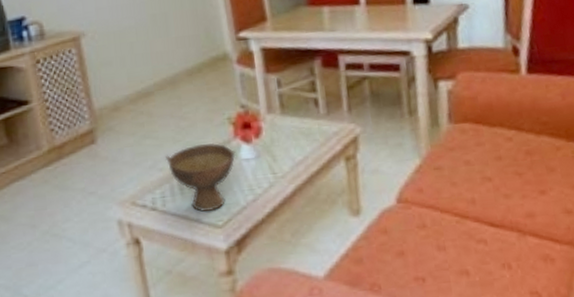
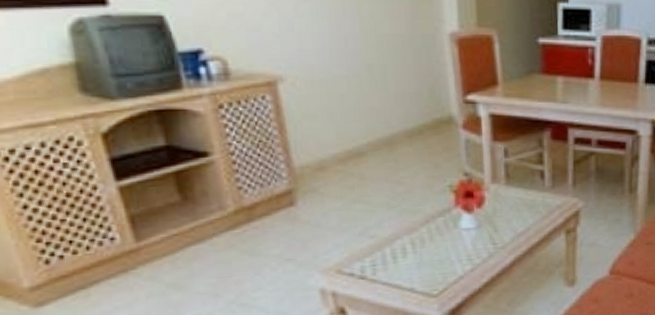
bowl: present [166,143,236,212] -> none [378,211,456,281]

